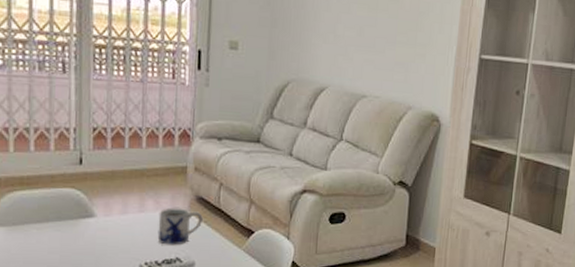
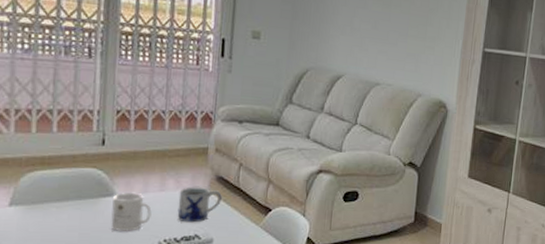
mug: none [91,213,132,254] -> present [111,192,152,231]

